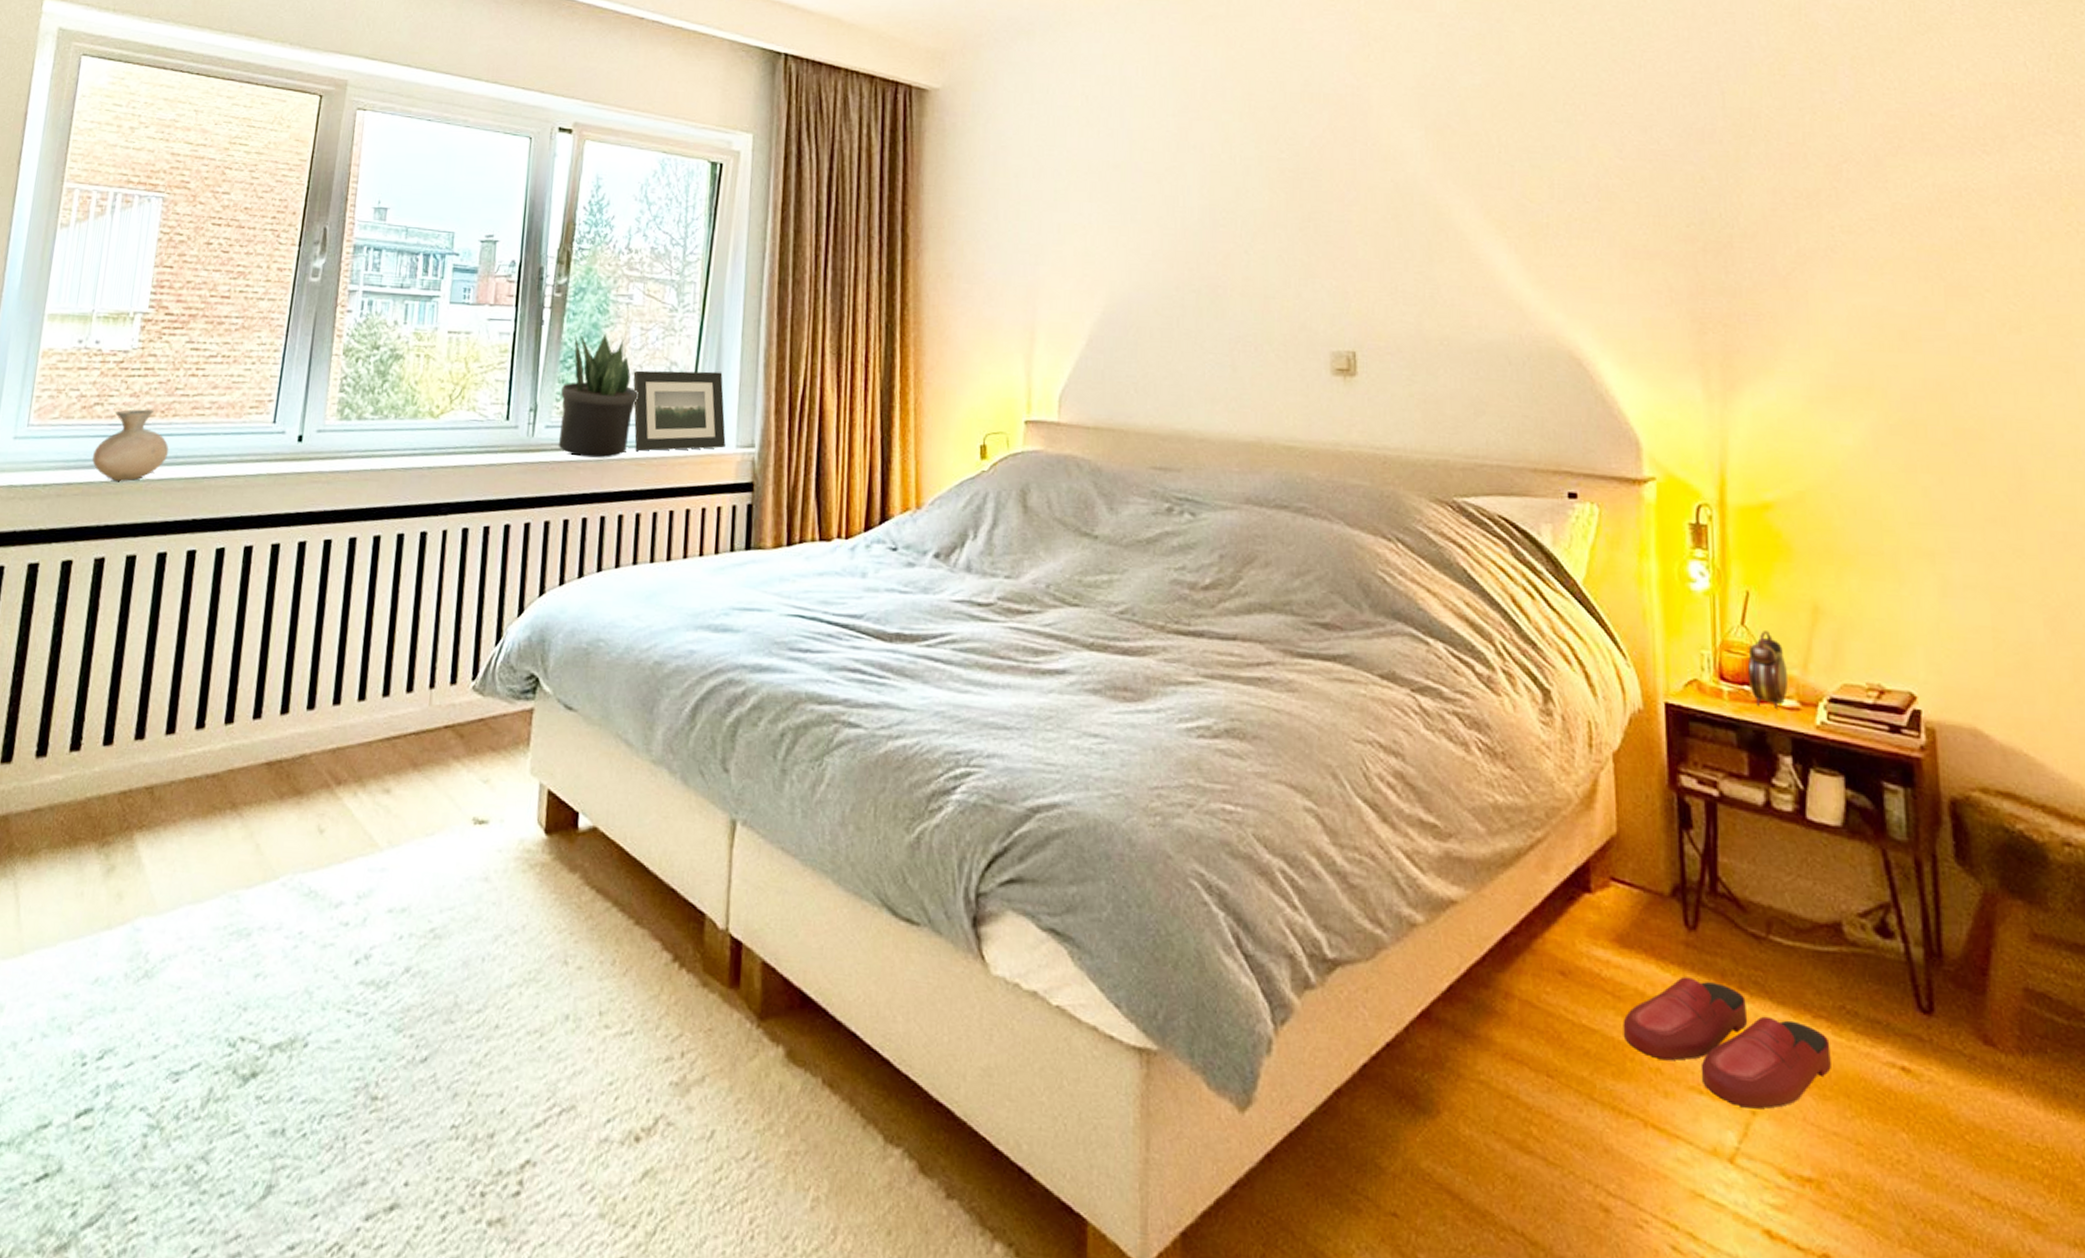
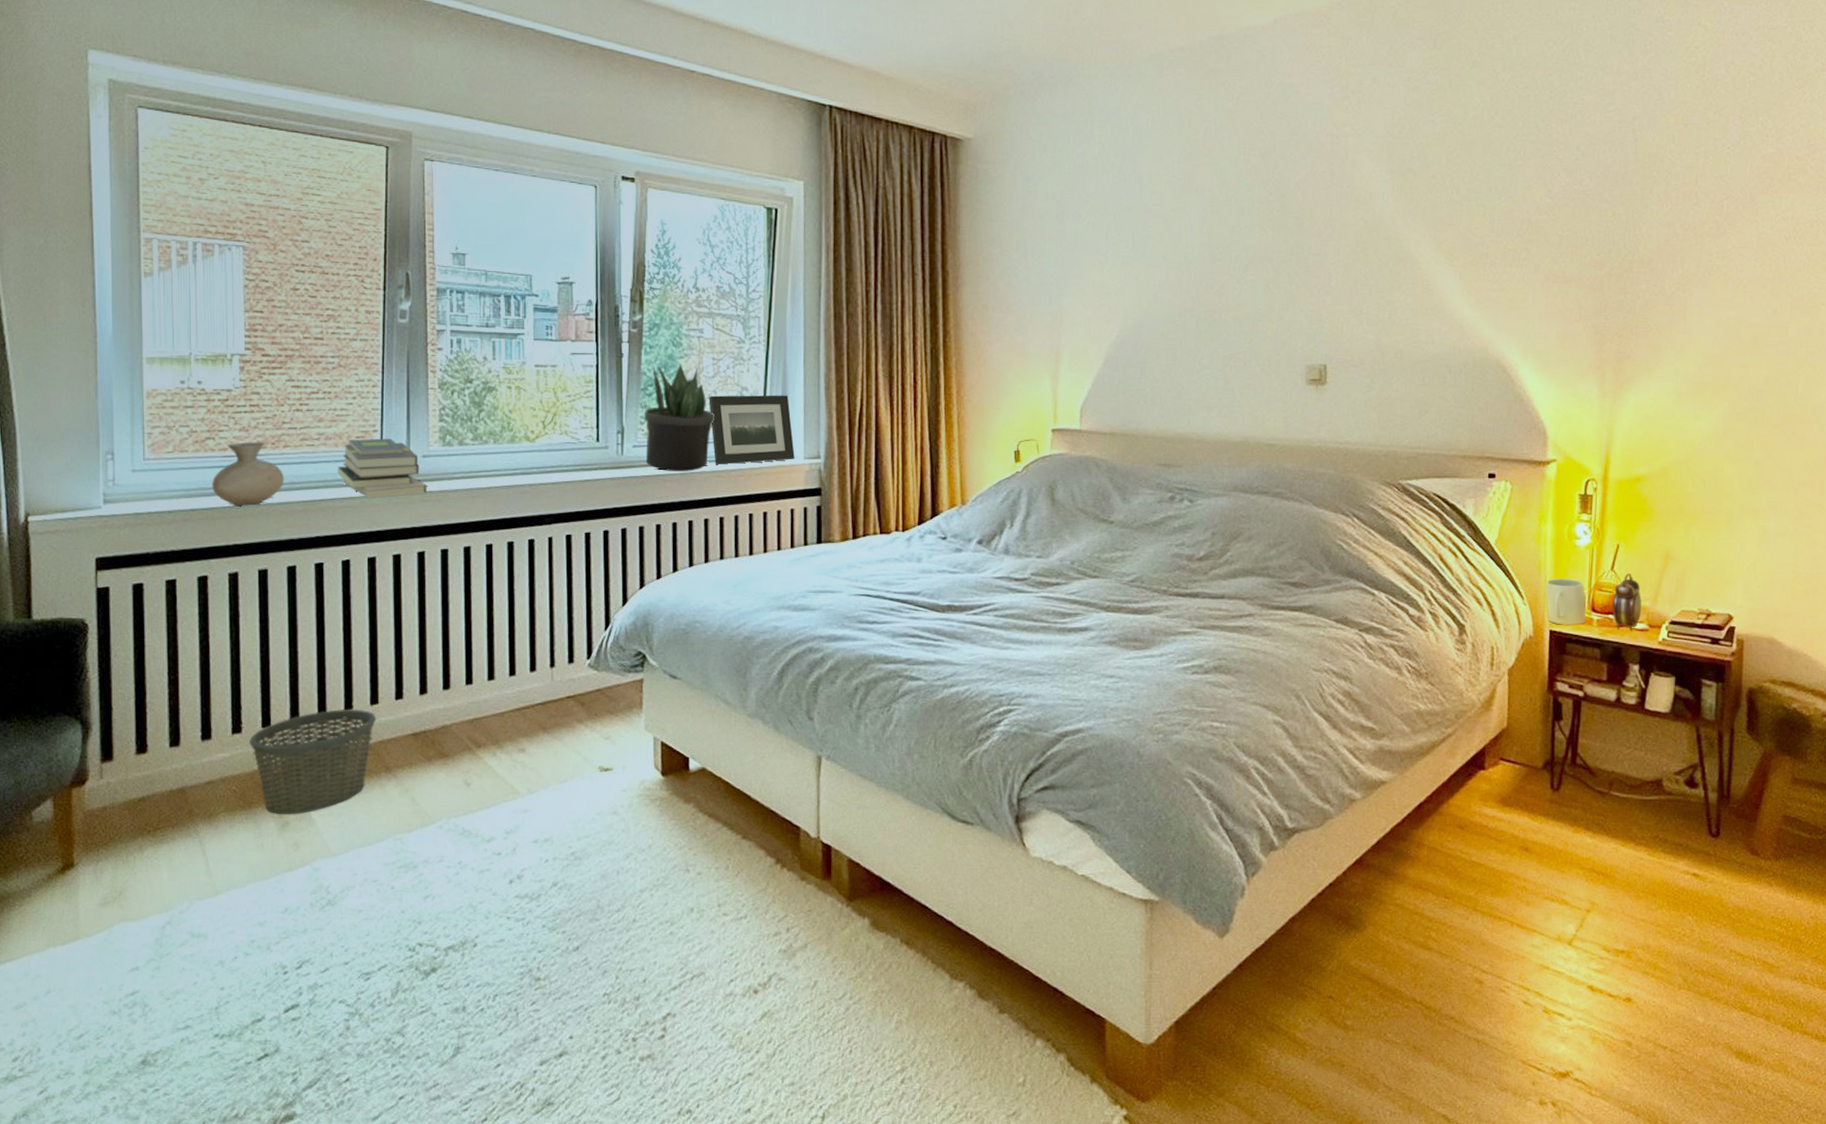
basket: none [86,727,230,857] -> present [249,708,377,814]
books: none [225,409,318,478] -> present [338,438,427,499]
slippers: present [1623,976,1831,1109] -> none [1501,823,1646,908]
mug: none [1655,633,1713,698] -> present [1545,579,1587,626]

